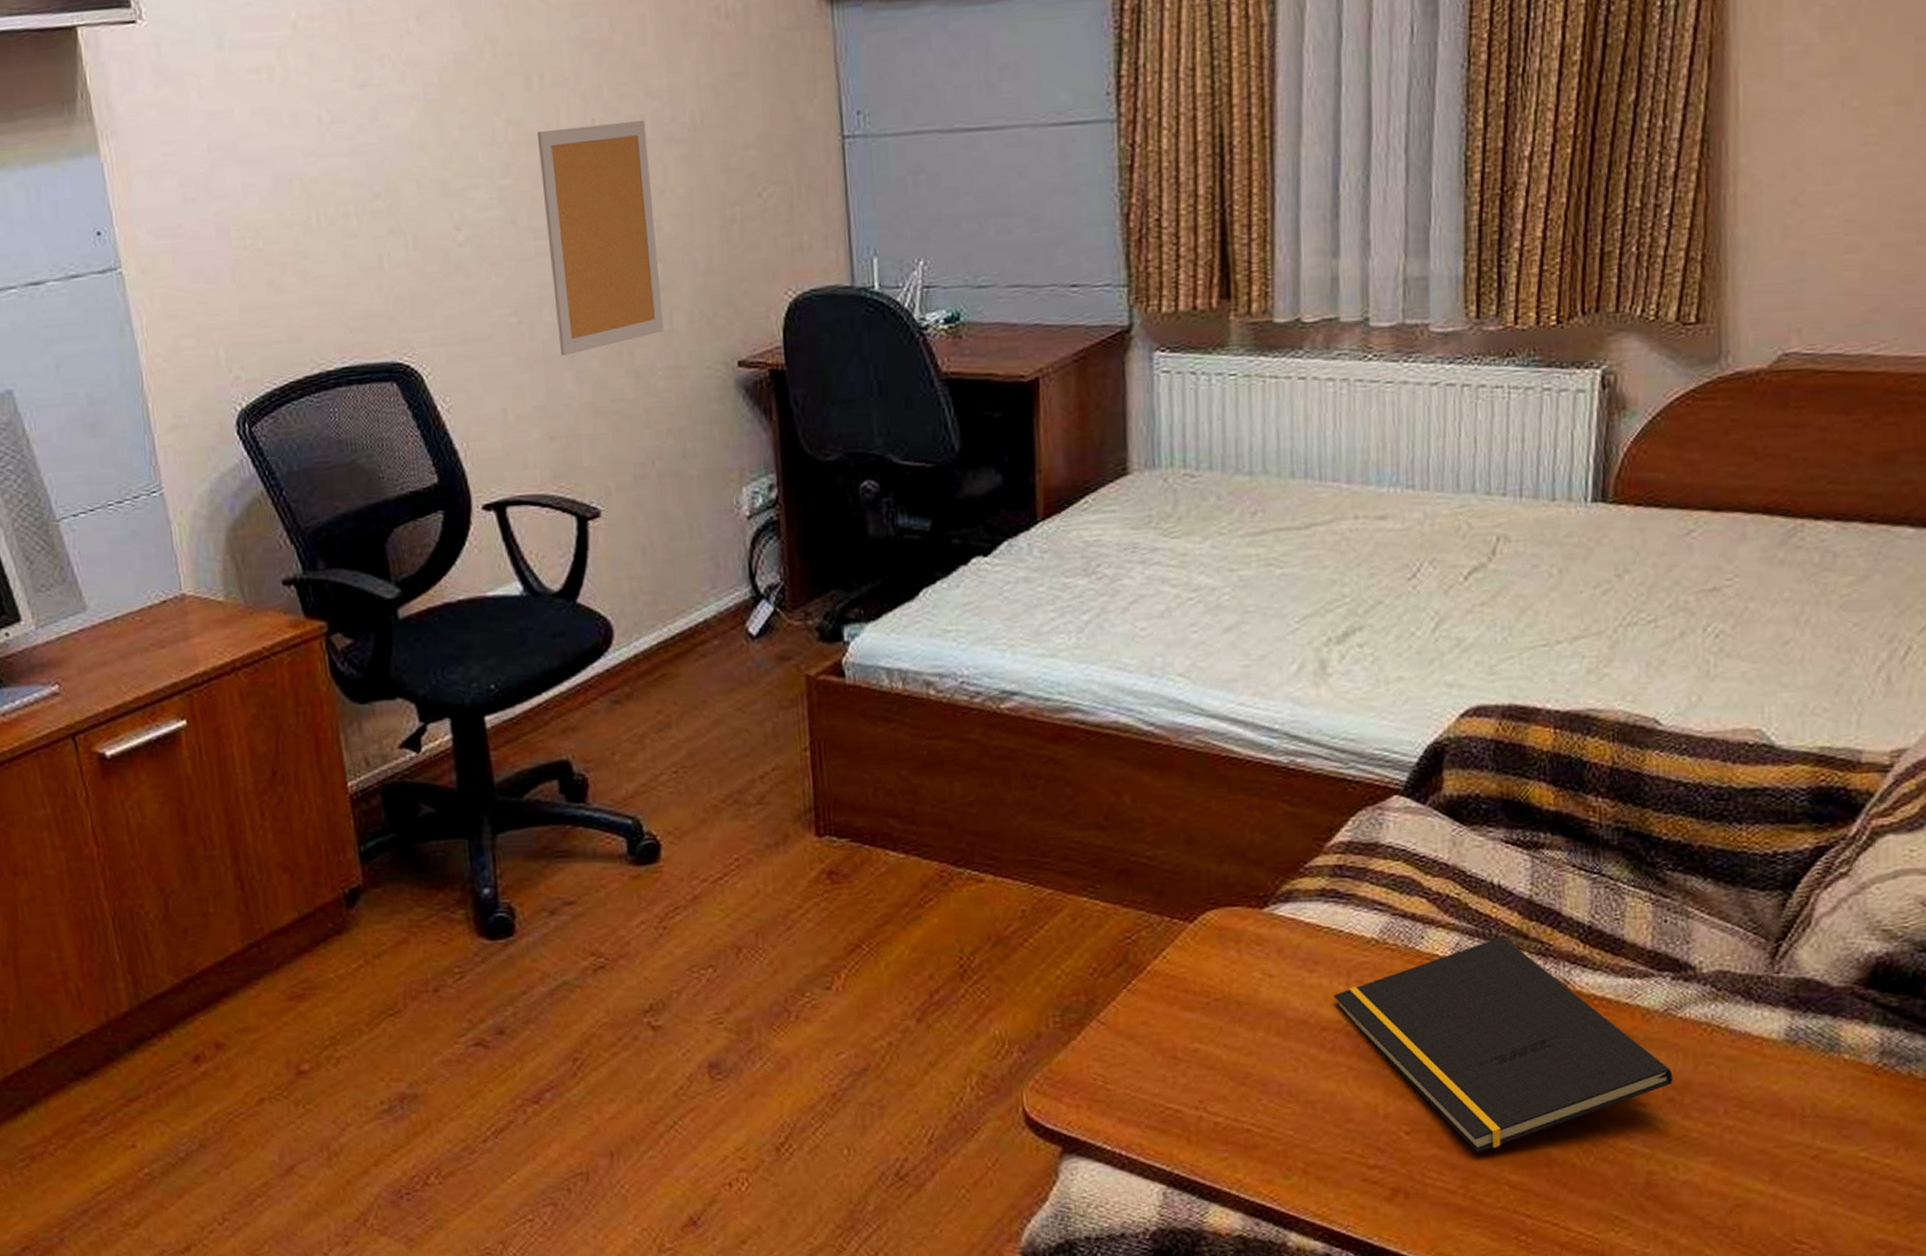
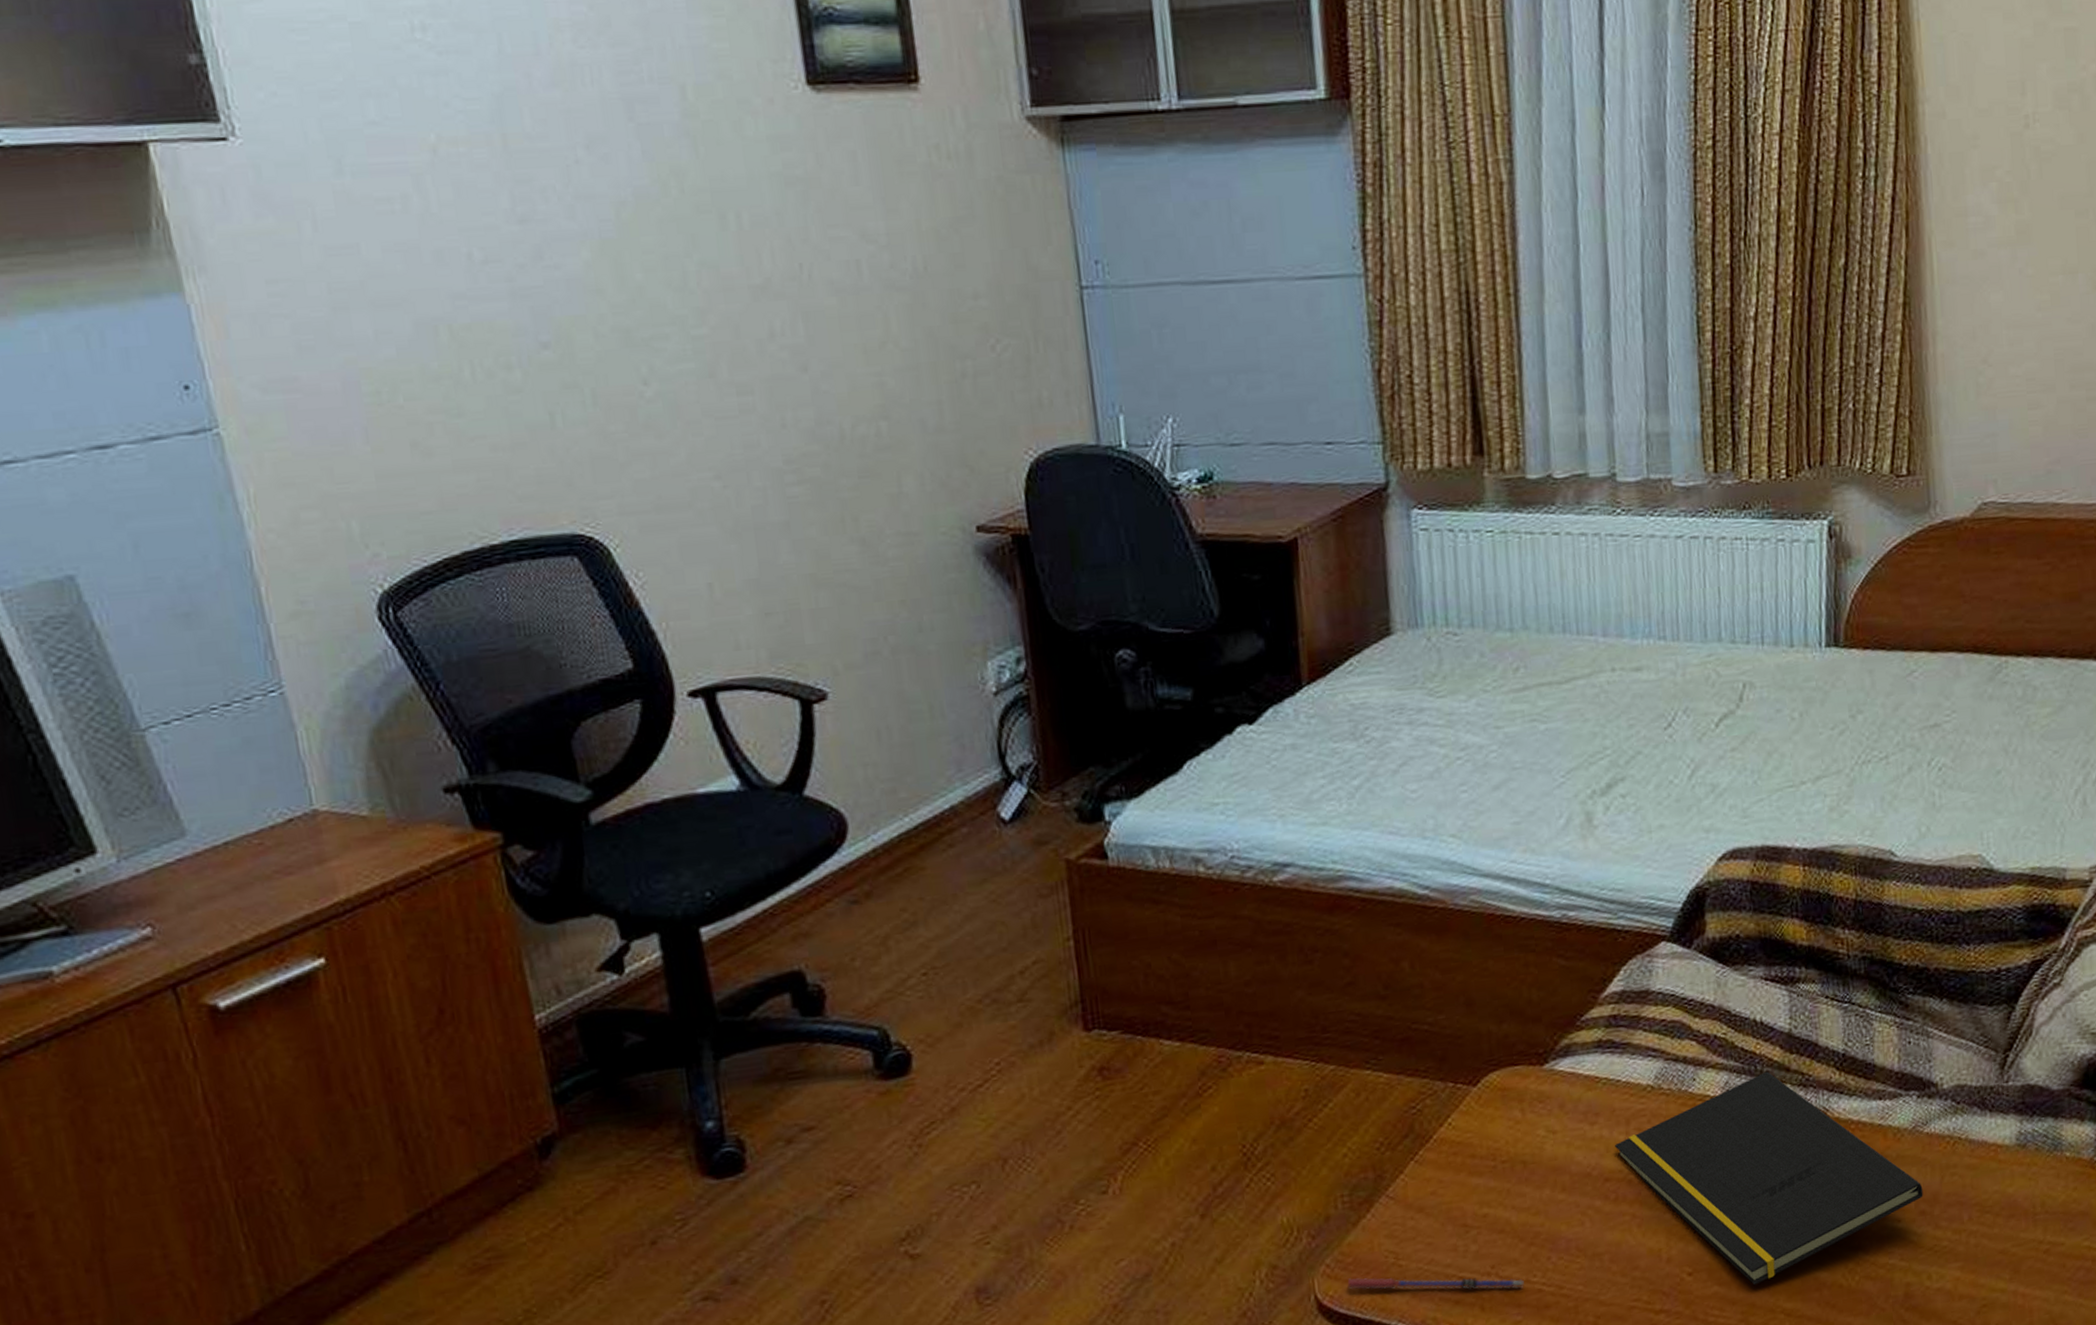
wall art: present [536,119,664,356] -> none [735,265,892,523]
pen: none [1055,1095,1233,1125] -> present [1347,1278,1524,1290]

